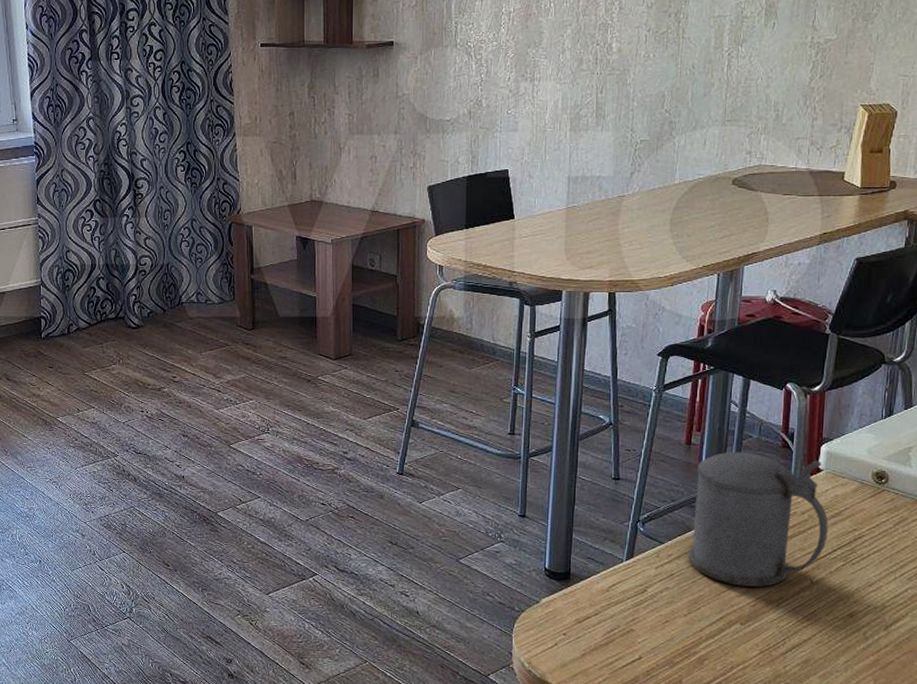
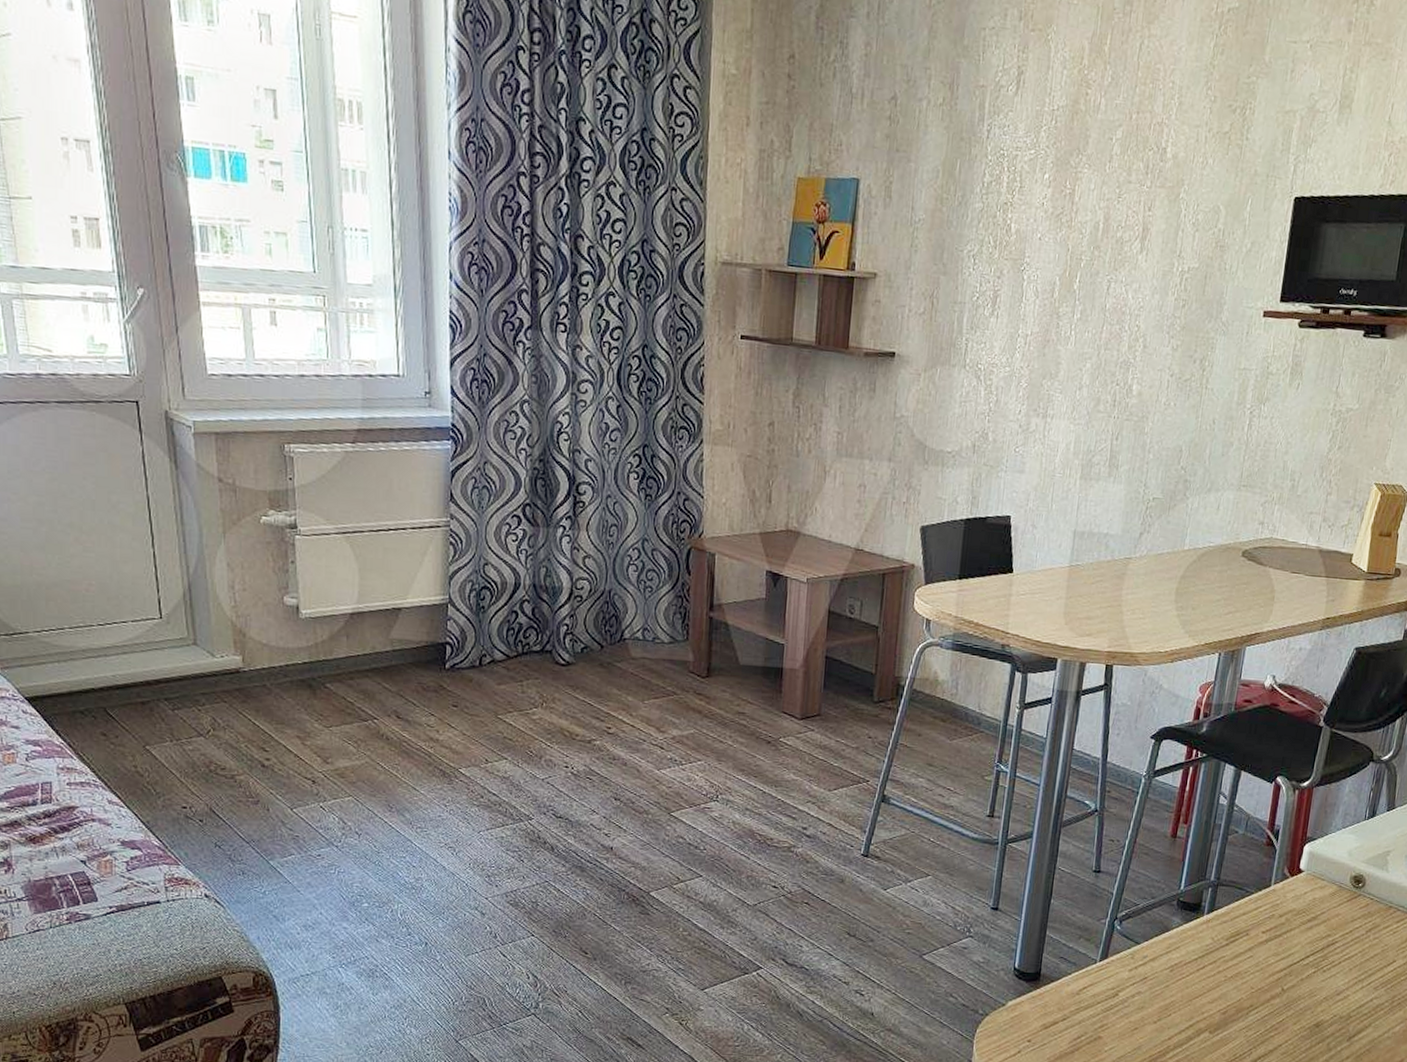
beer stein: present [688,452,829,587] -> none [1163,847,1304,993]

